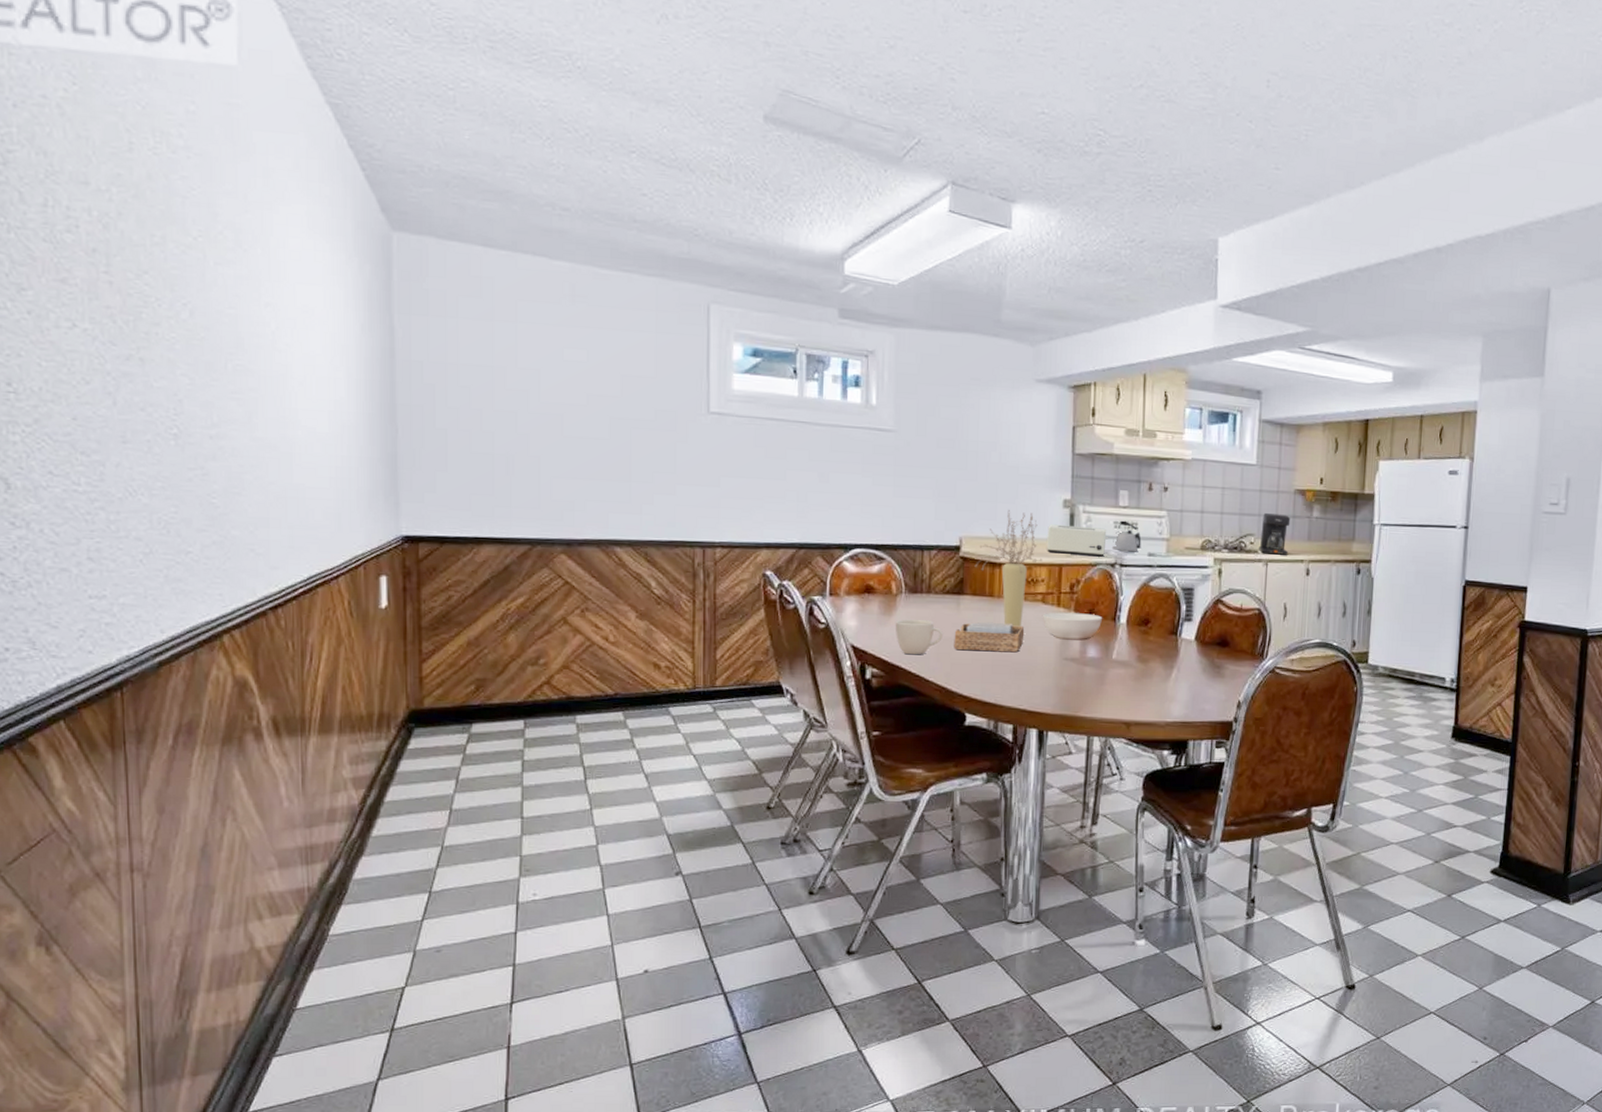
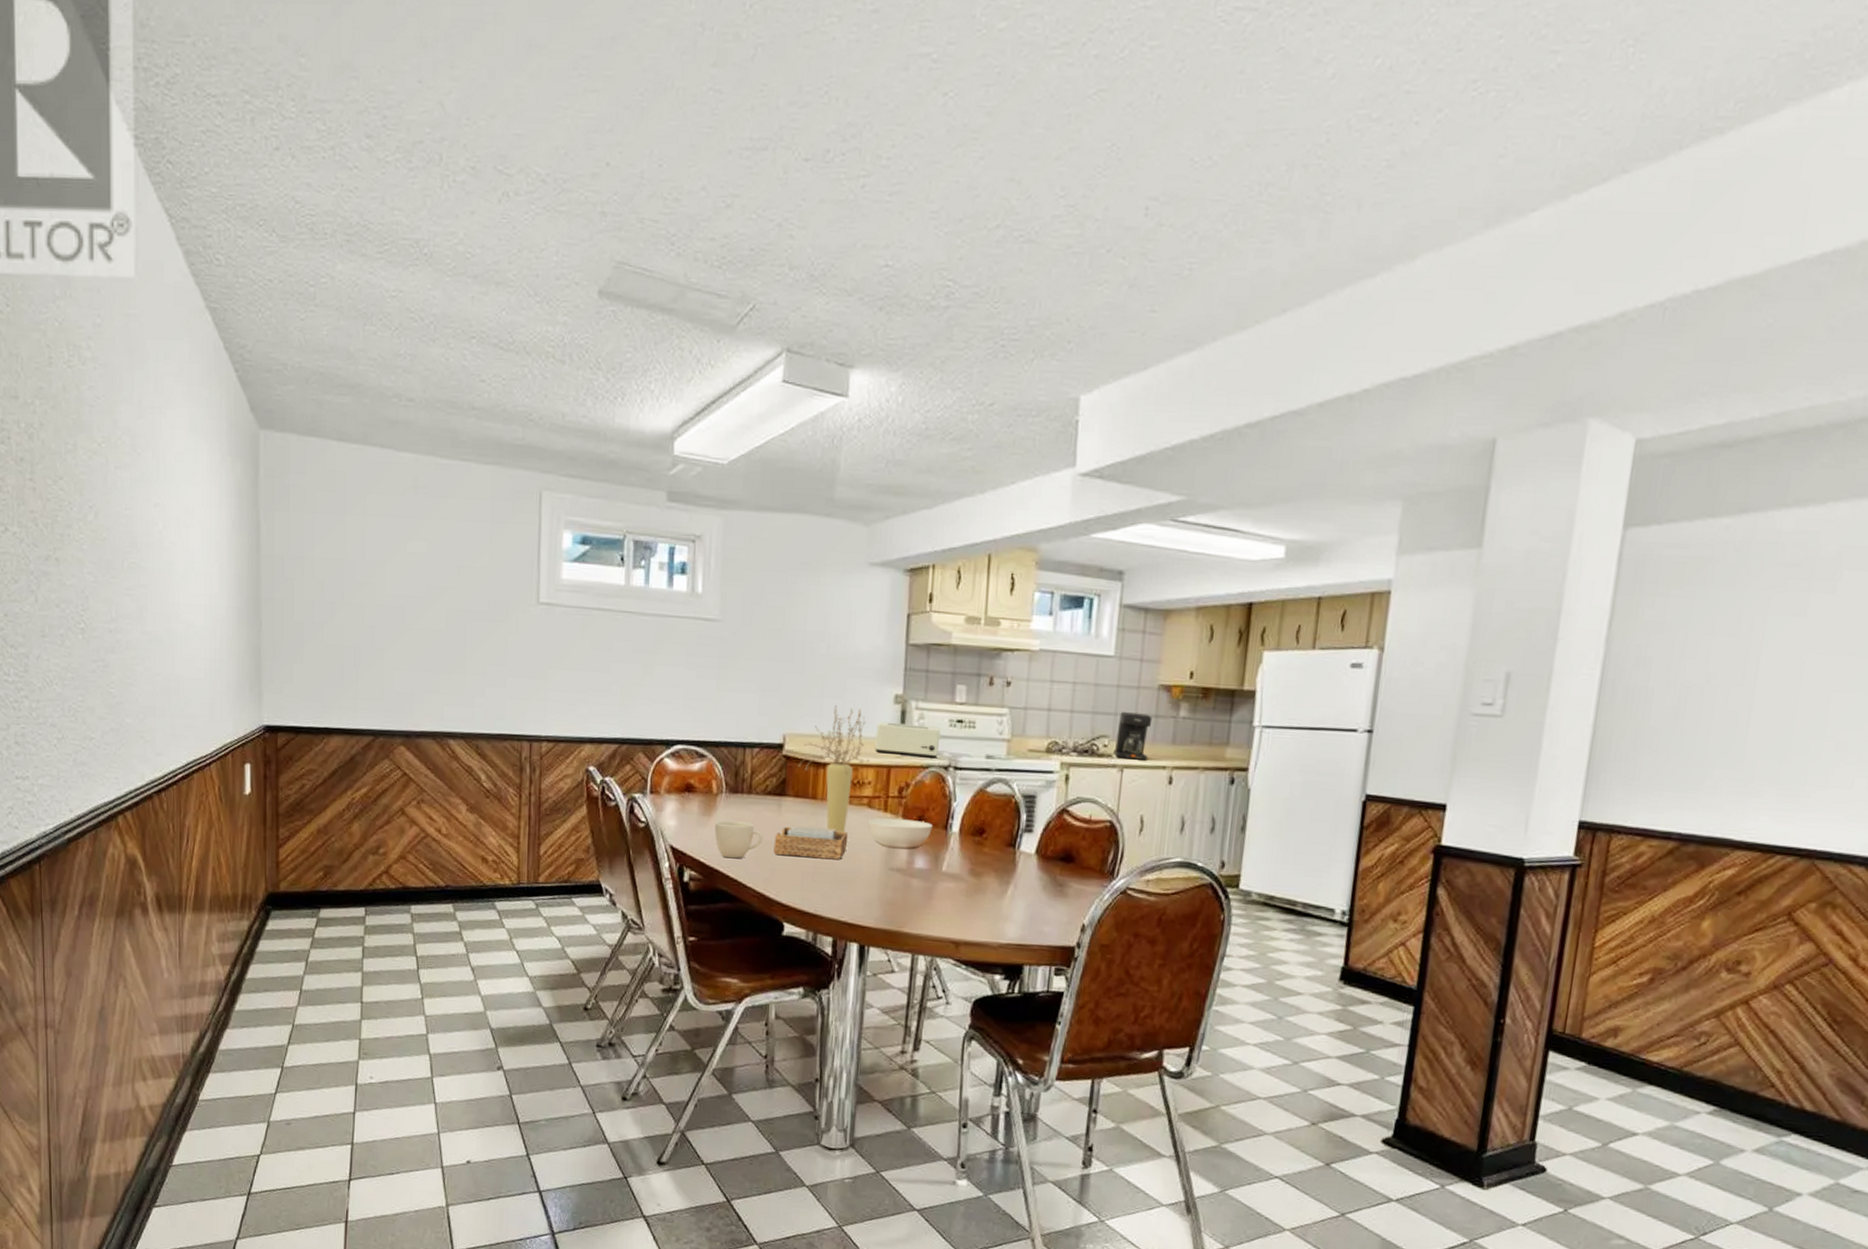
kettle: present [1111,520,1142,553] -> none [945,718,979,755]

